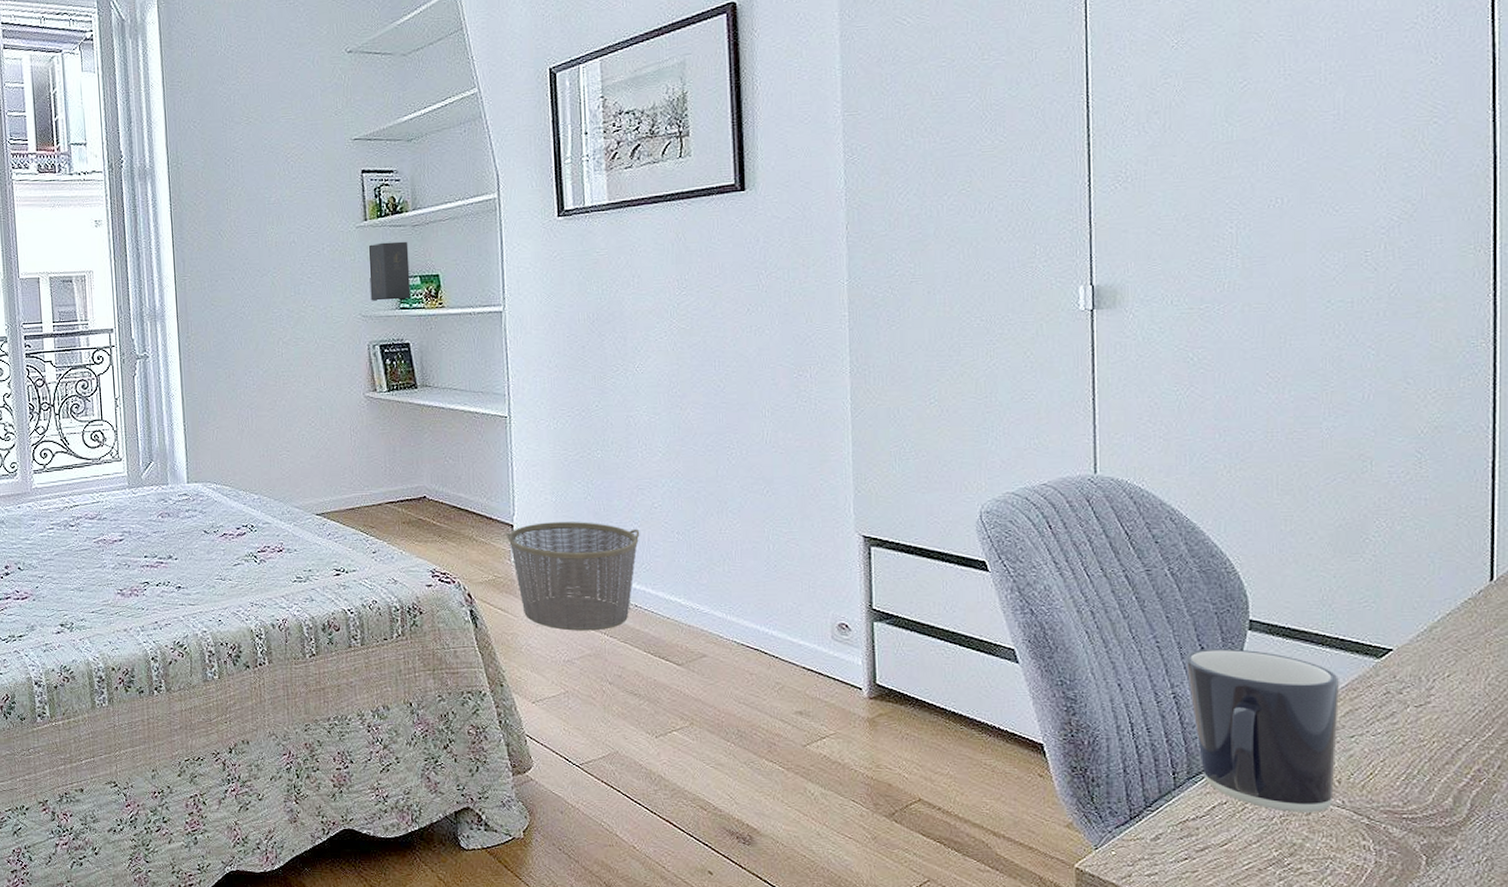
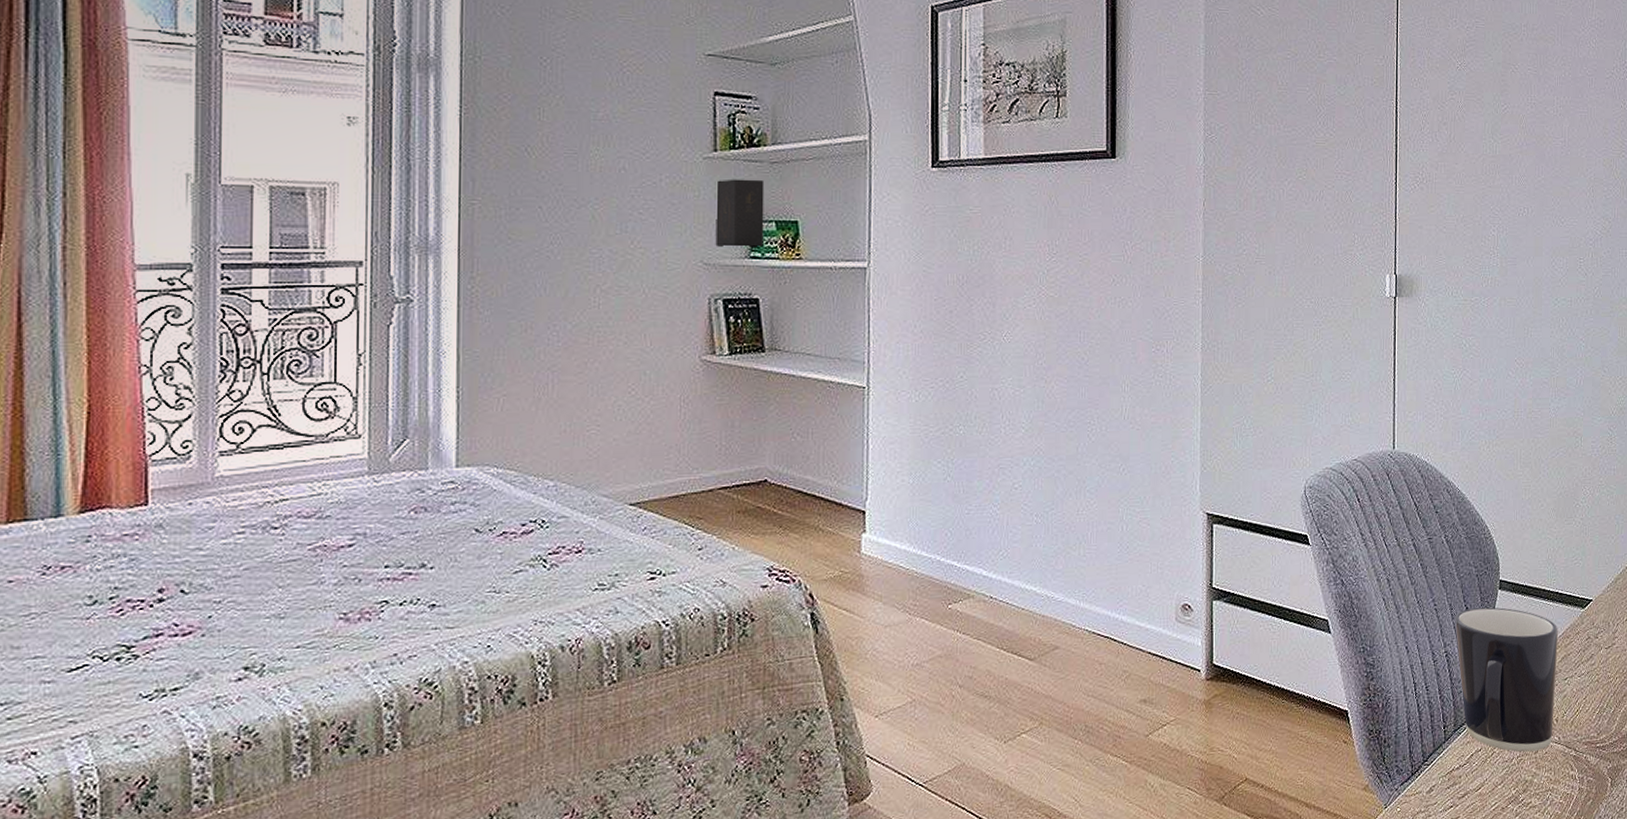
basket: present [505,522,640,631] -> none [855,505,999,630]

